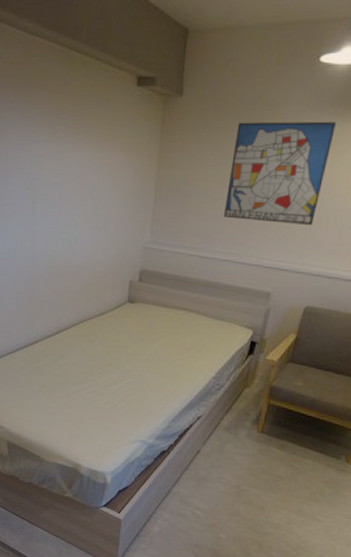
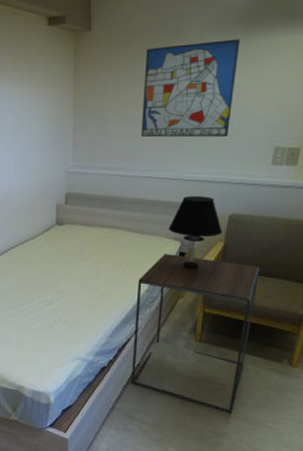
side table: none [189,341,330,506] -> present [131,254,260,414]
table lamp: none [242,284,296,360] -> present [168,196,222,270]

